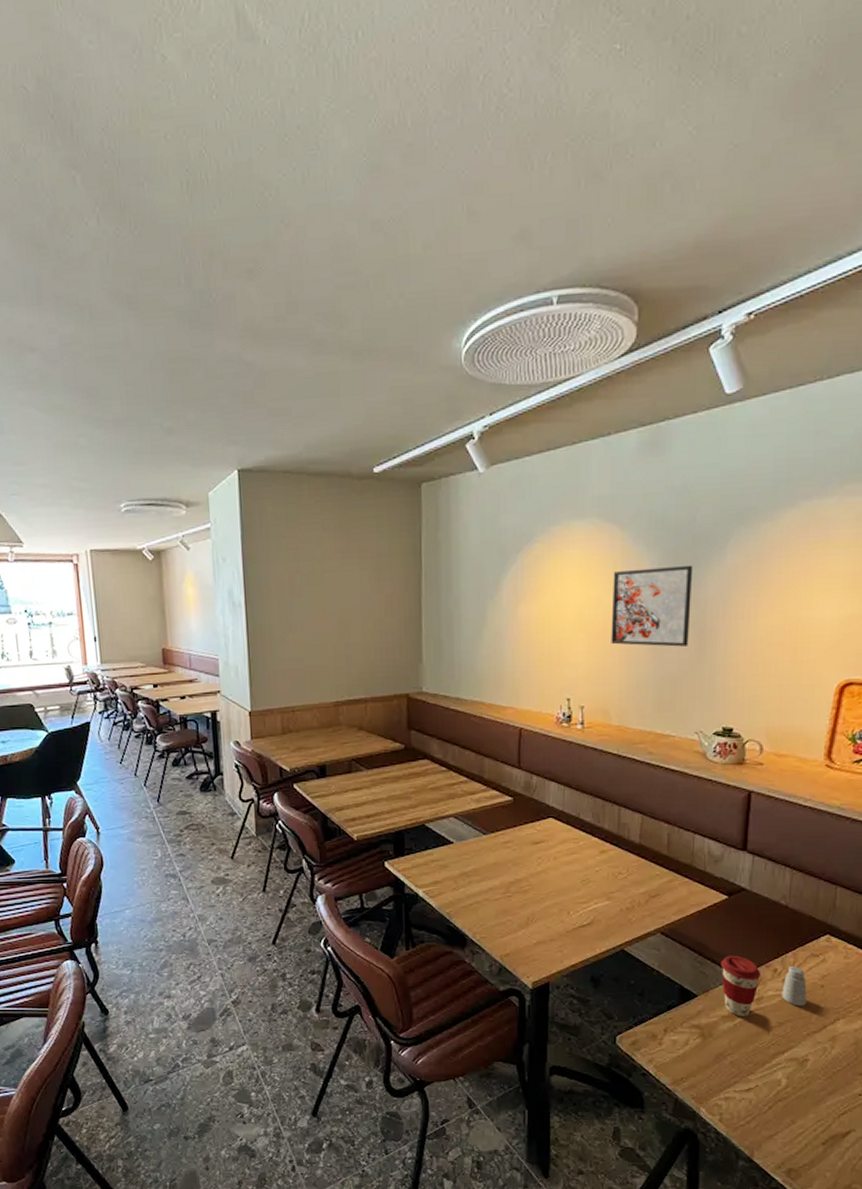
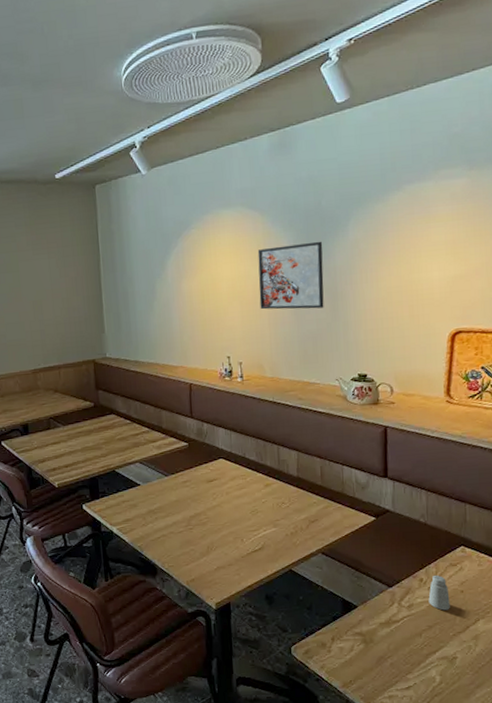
coffee cup: present [720,955,762,1017] -> none [374,569,410,623]

